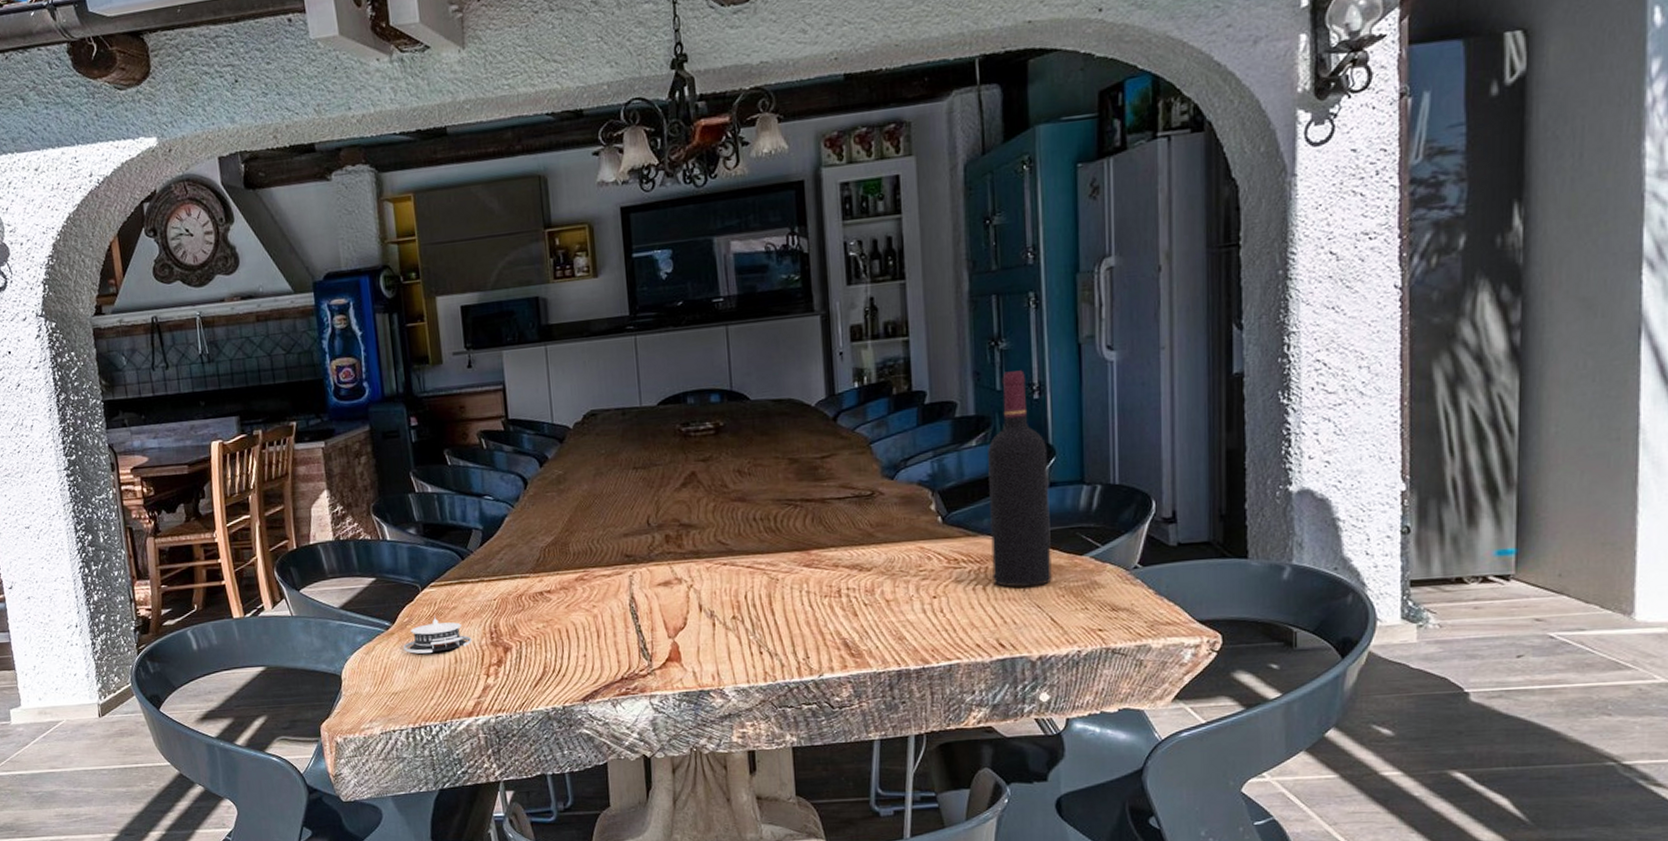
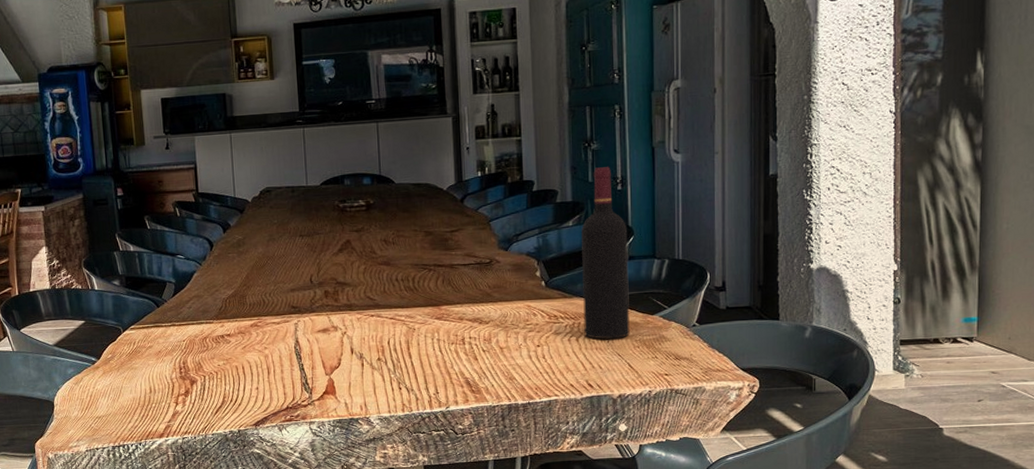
architectural model: present [403,616,472,654] -> none [107,353,165,385]

